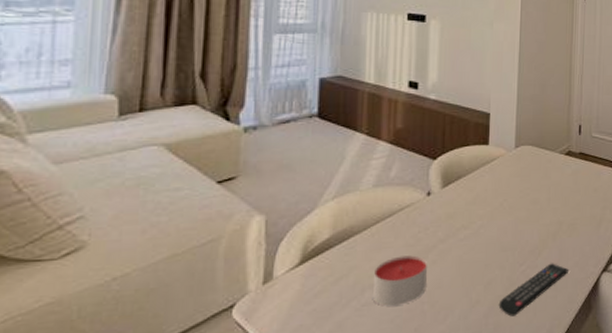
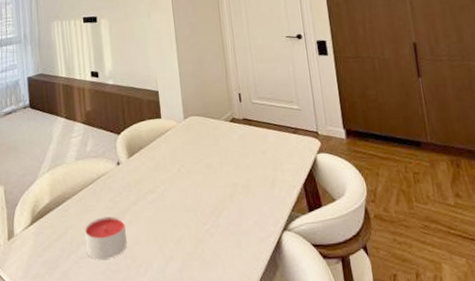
remote control: present [498,263,568,317] -> none [189,222,250,272]

